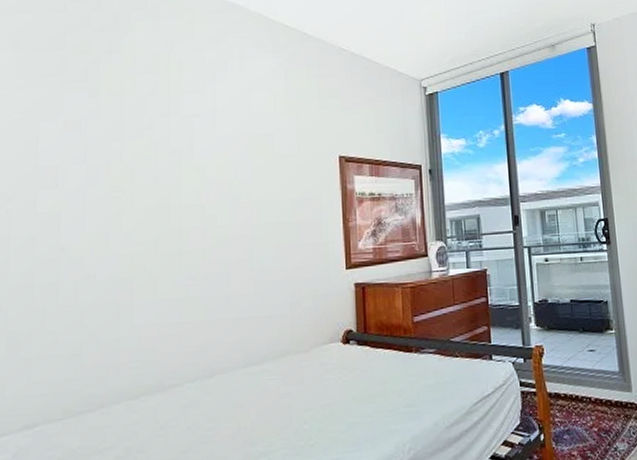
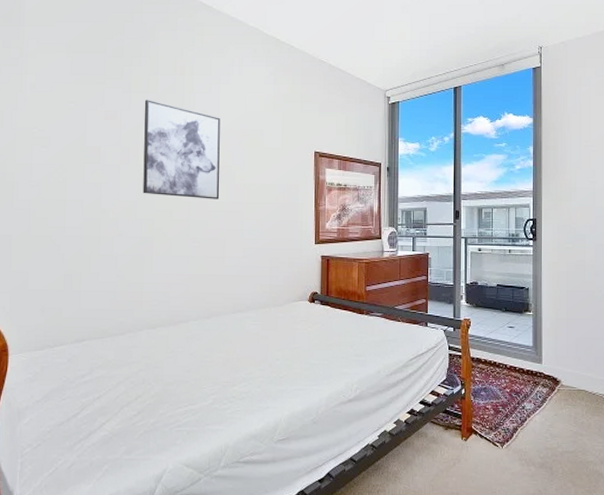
wall art: none [117,104,220,224] -> present [143,100,220,199]

